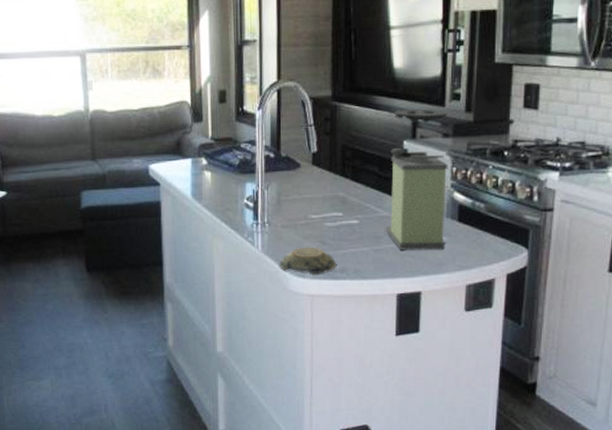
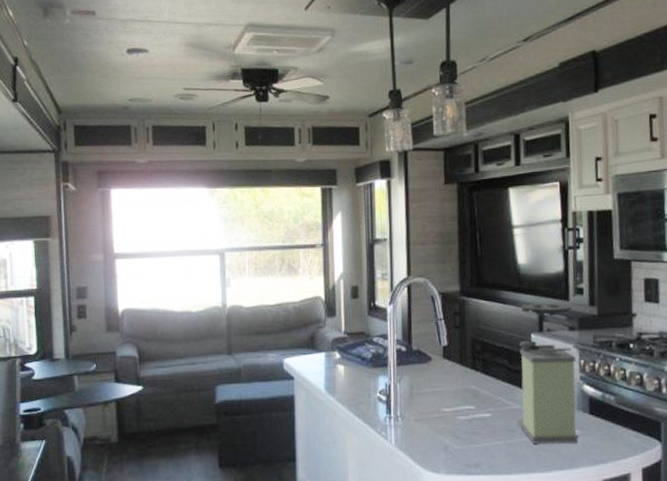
decorative bowl: present [279,247,337,275] -> none [412,441,471,470]

